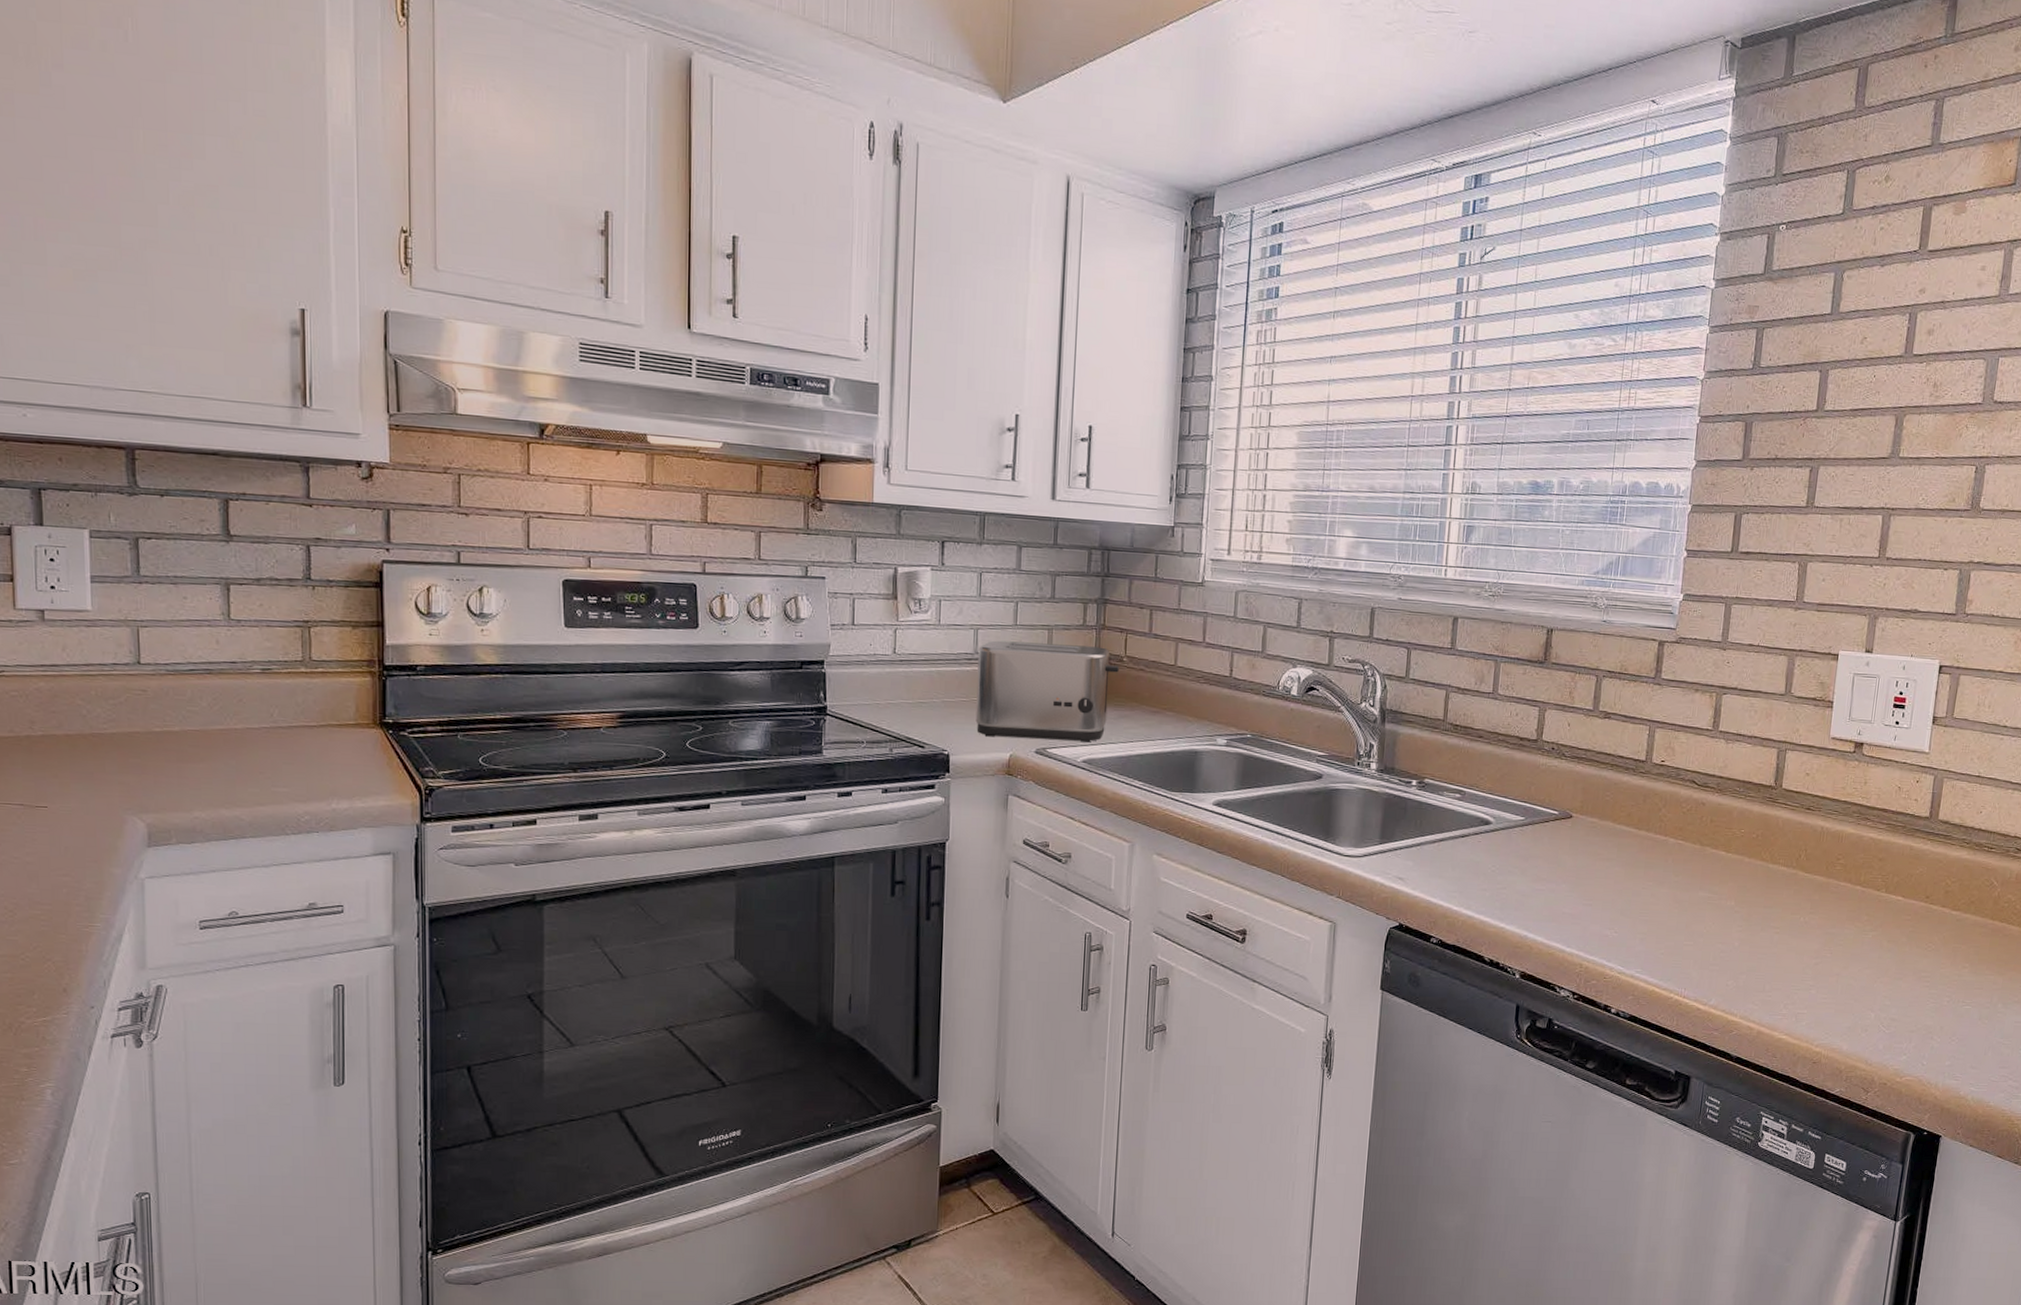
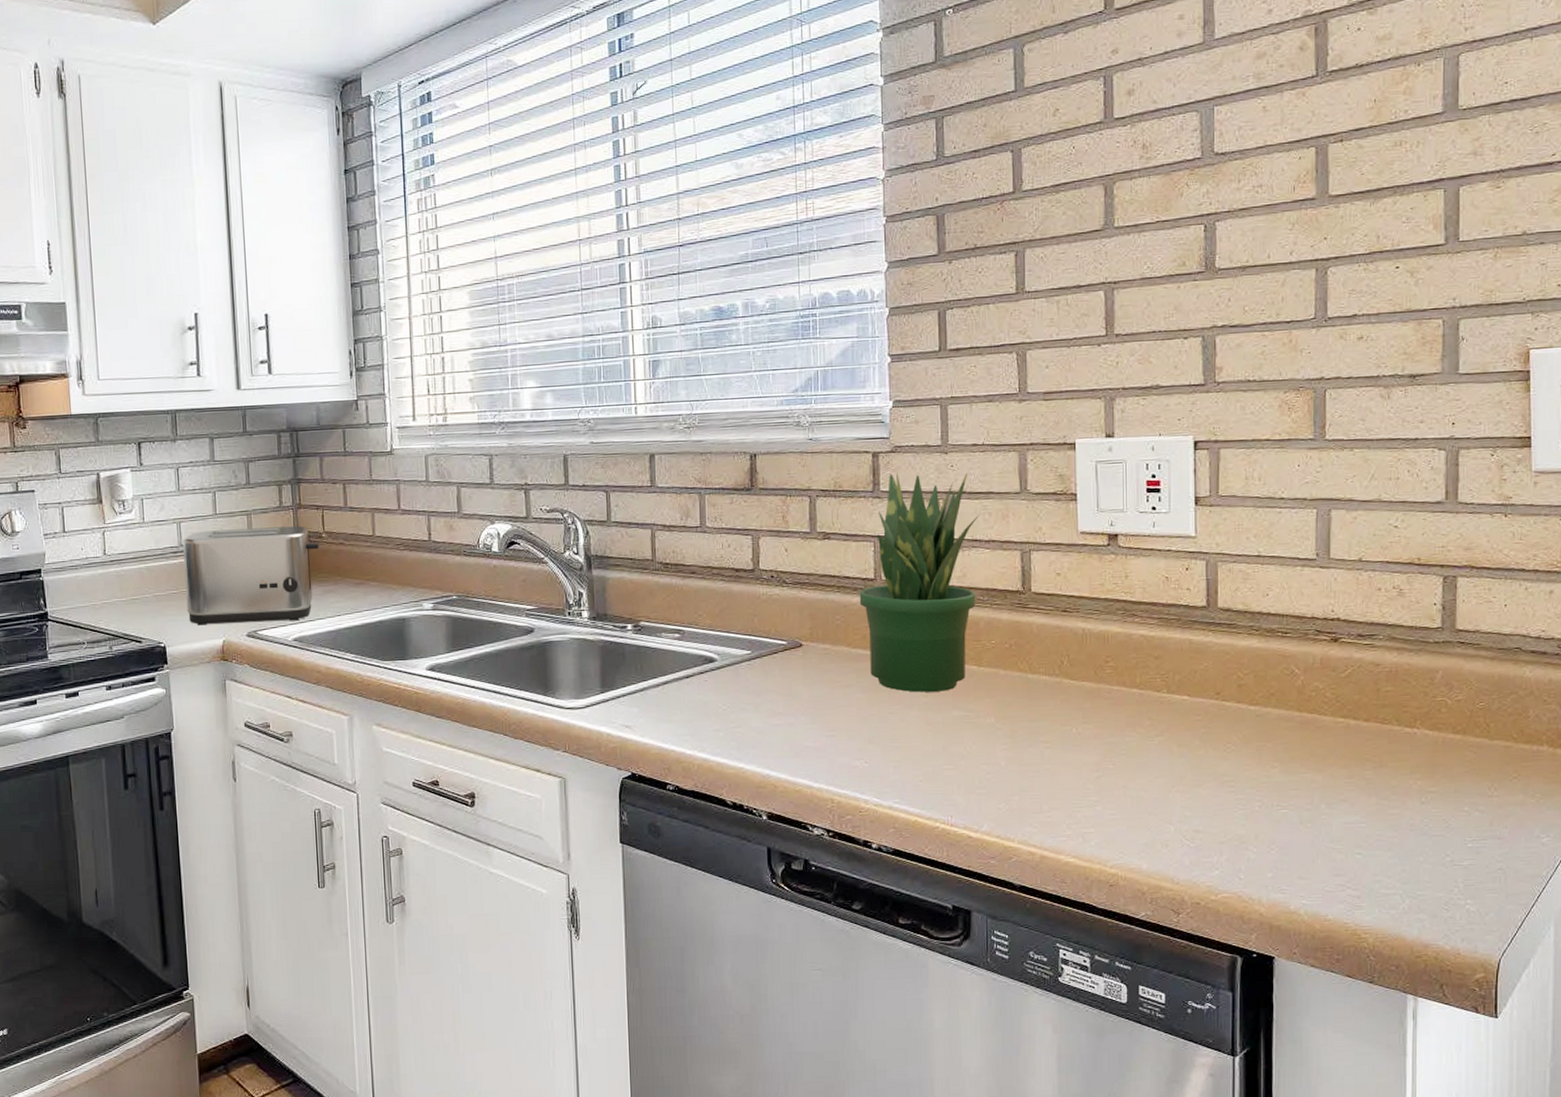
planter: none [1629,662,1746,873] -> present [859,473,979,693]

